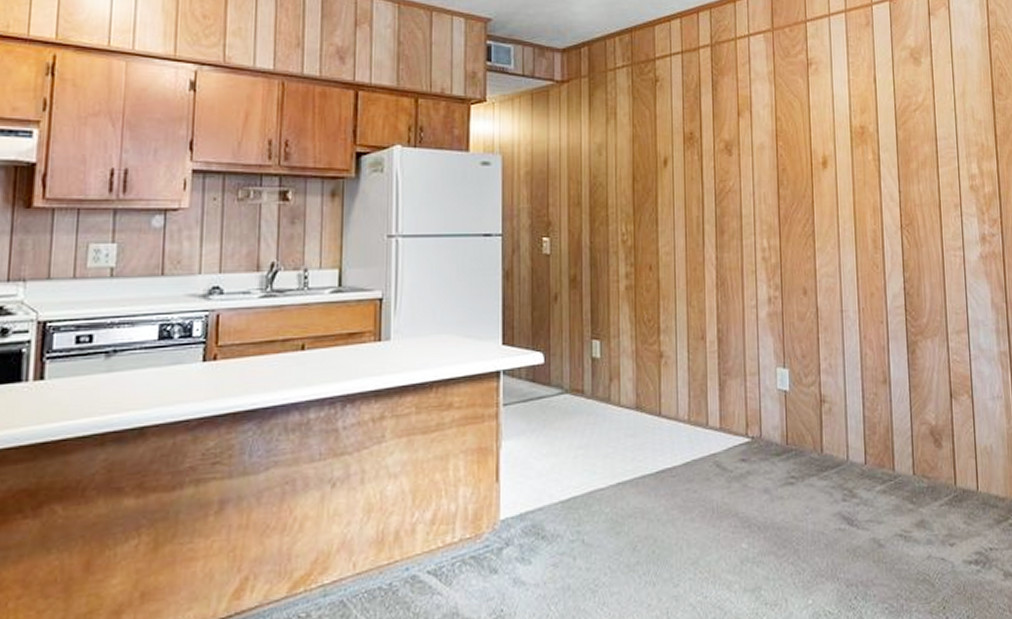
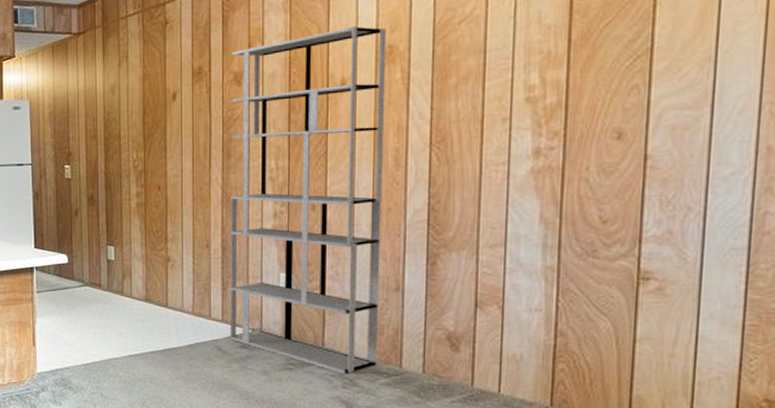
shelving unit: none [723,104,872,484] -> present [229,26,387,374]

